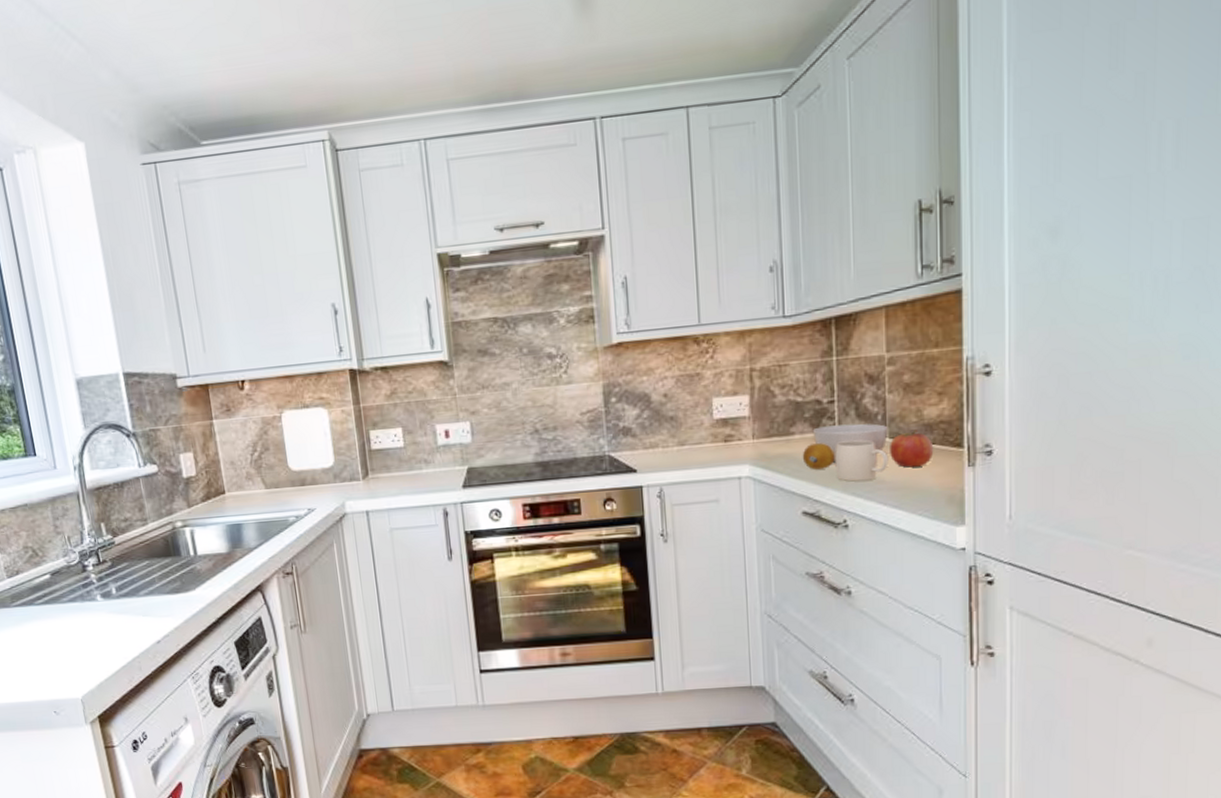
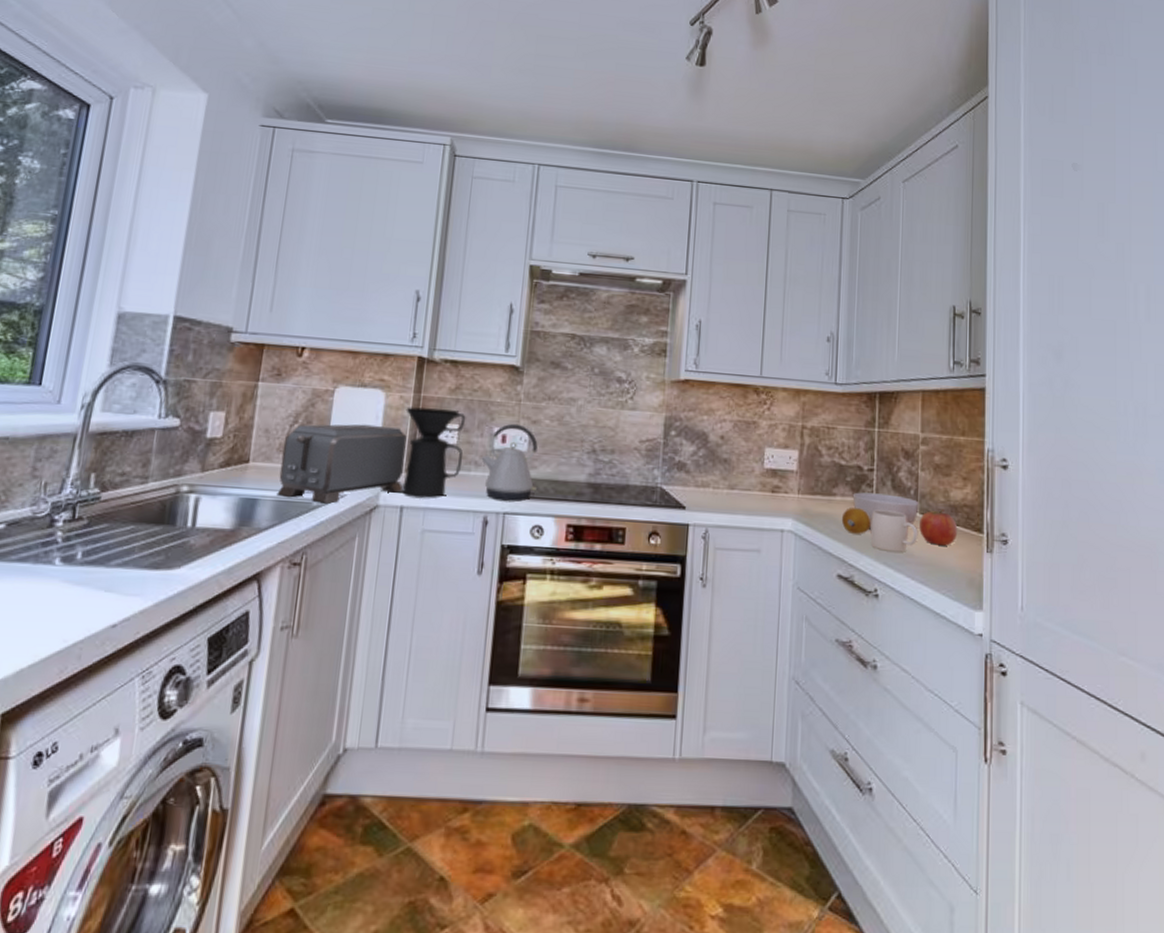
toaster: none [249,440,365,520] -> present [276,424,407,505]
coffee maker: none [349,415,413,503] -> present [402,406,466,500]
kettle: none [429,417,489,493] -> present [481,423,538,503]

